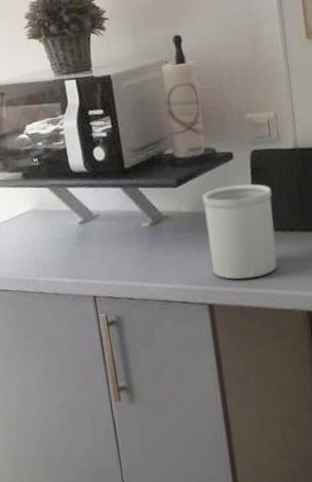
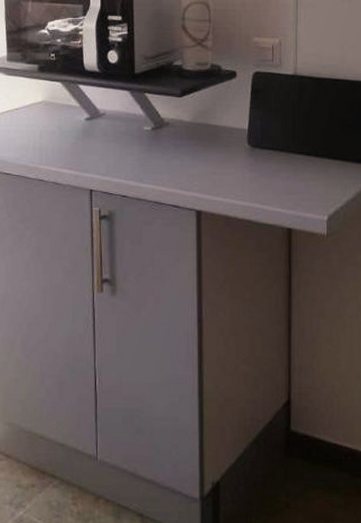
utensil holder: present [202,184,277,280] -> none [203,102,268,191]

